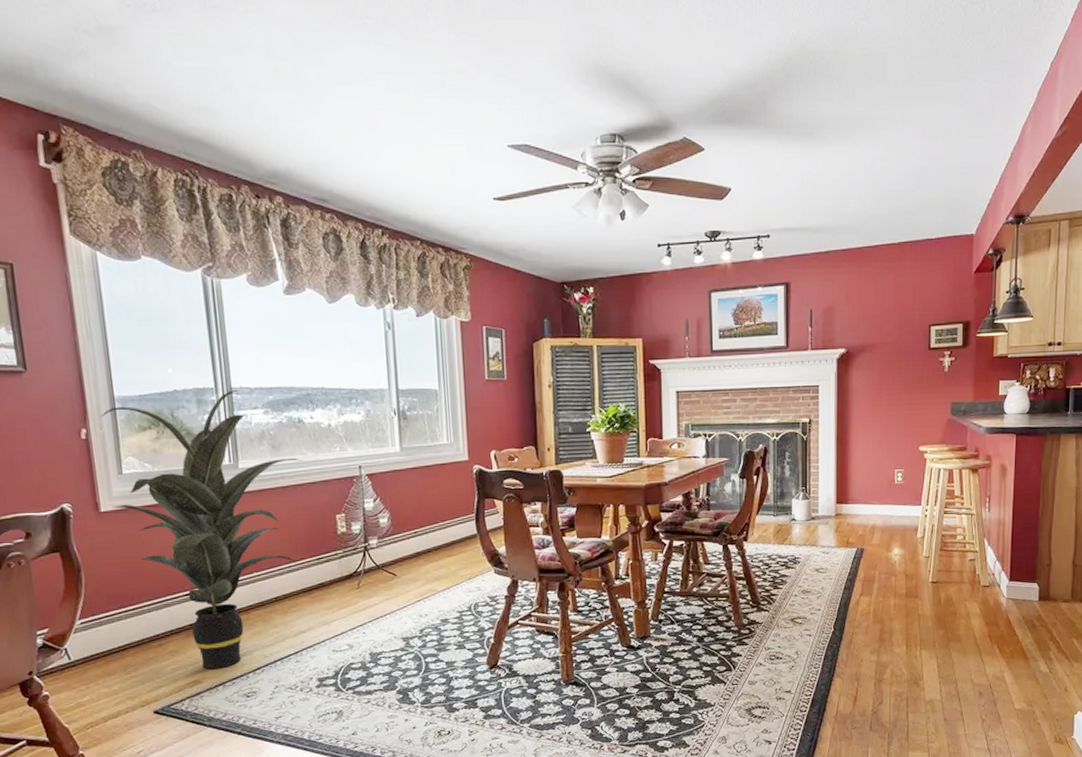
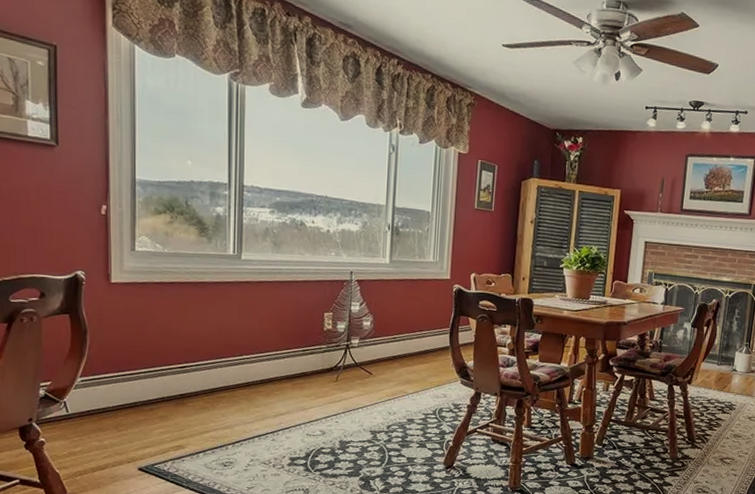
indoor plant: present [100,390,304,670] -> none [121,188,301,438]

